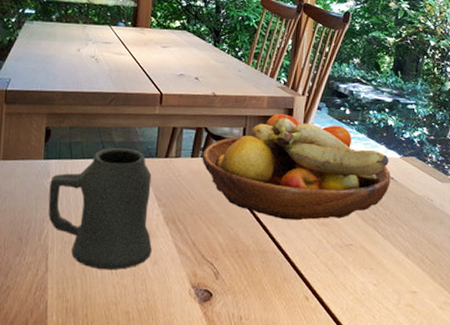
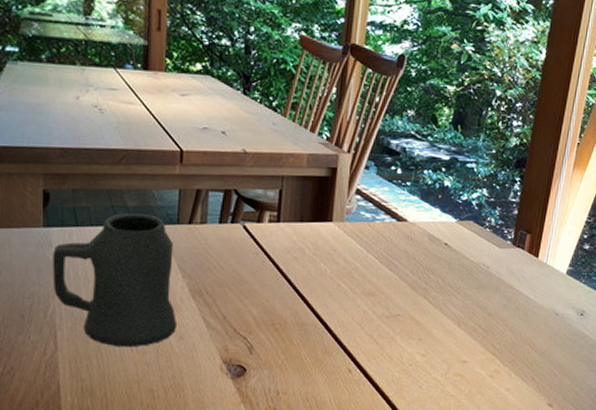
fruit bowl: present [202,114,391,221] -> none [231,174,445,291]

